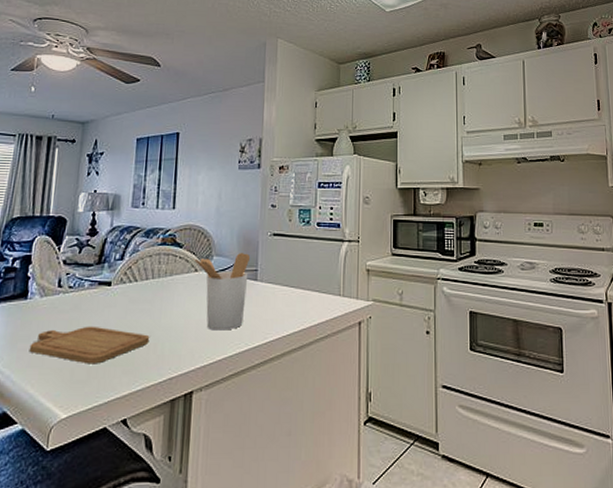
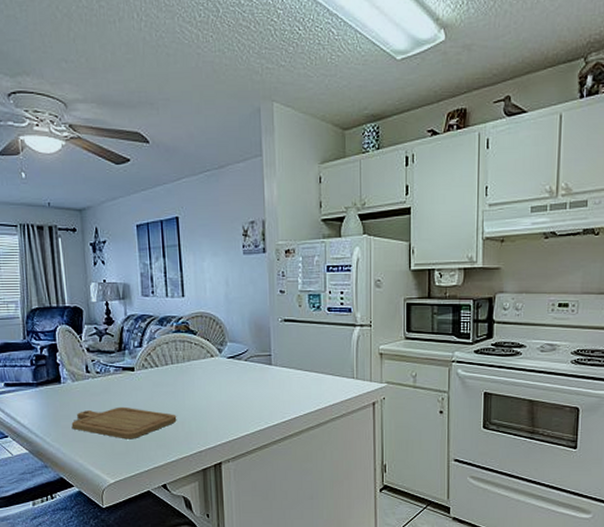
utensil holder: present [193,253,251,331] -> none [208,339,264,411]

